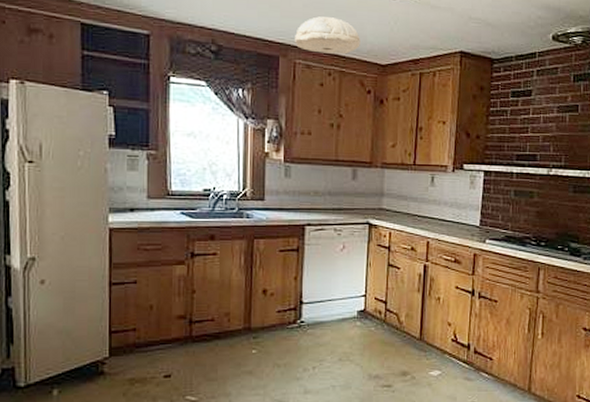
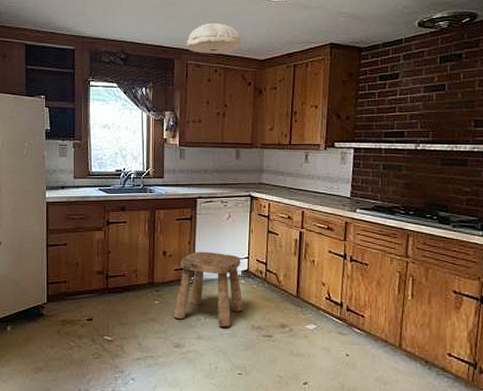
stool: none [275,289,359,377] -> present [173,251,243,326]

